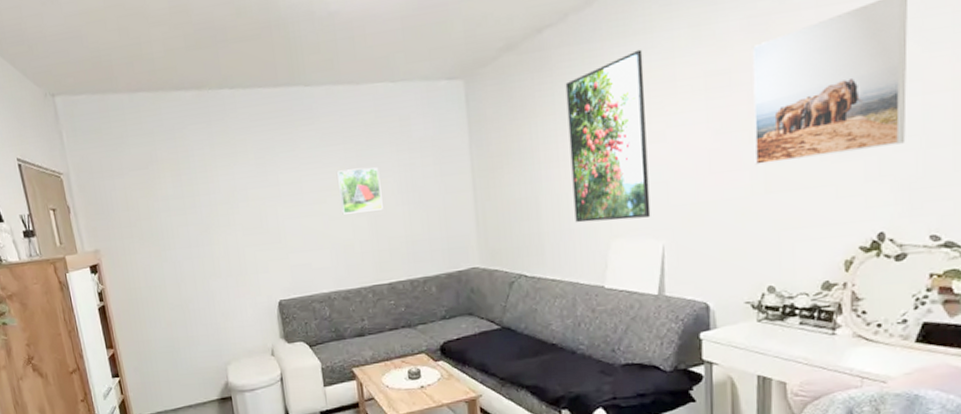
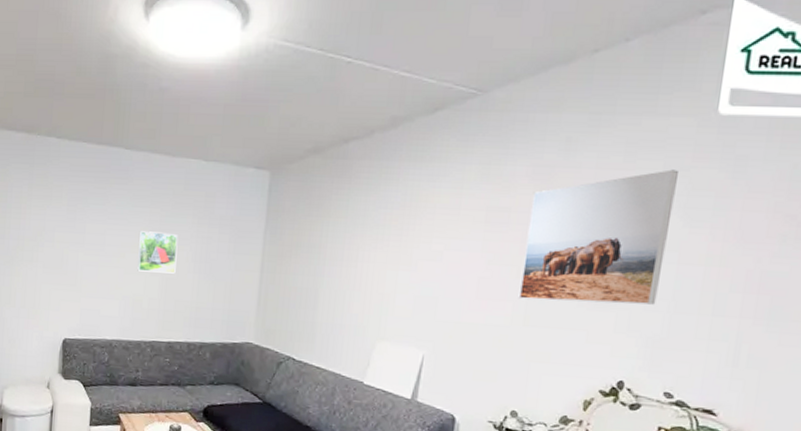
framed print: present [565,49,651,223] -> none [348,175,435,327]

